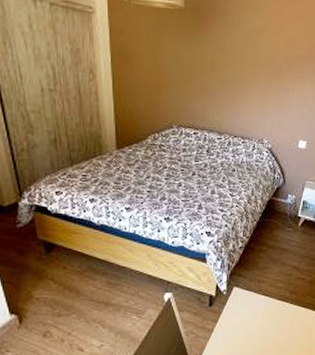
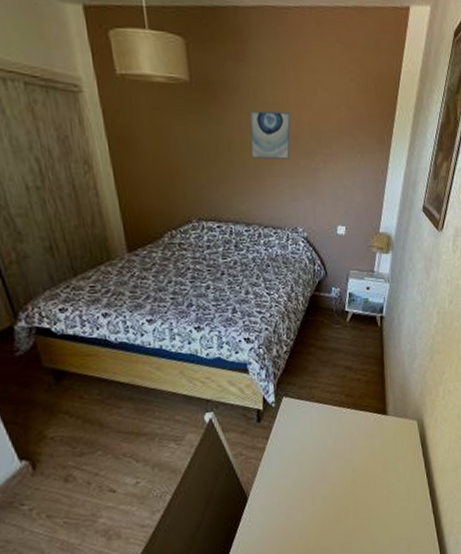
wall art: none [230,35,268,80] -> present [249,110,291,161]

